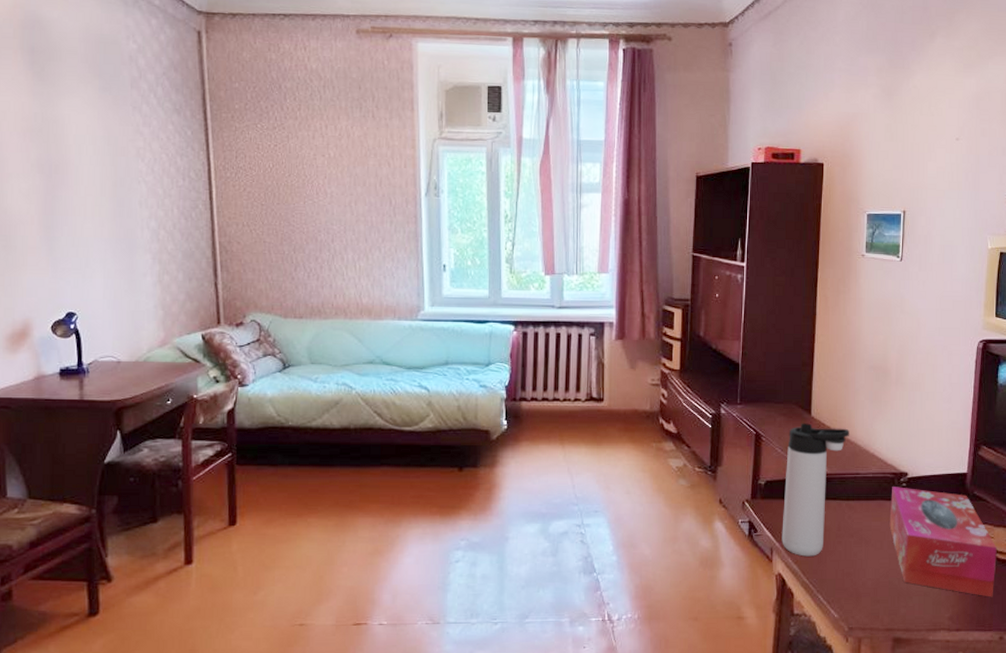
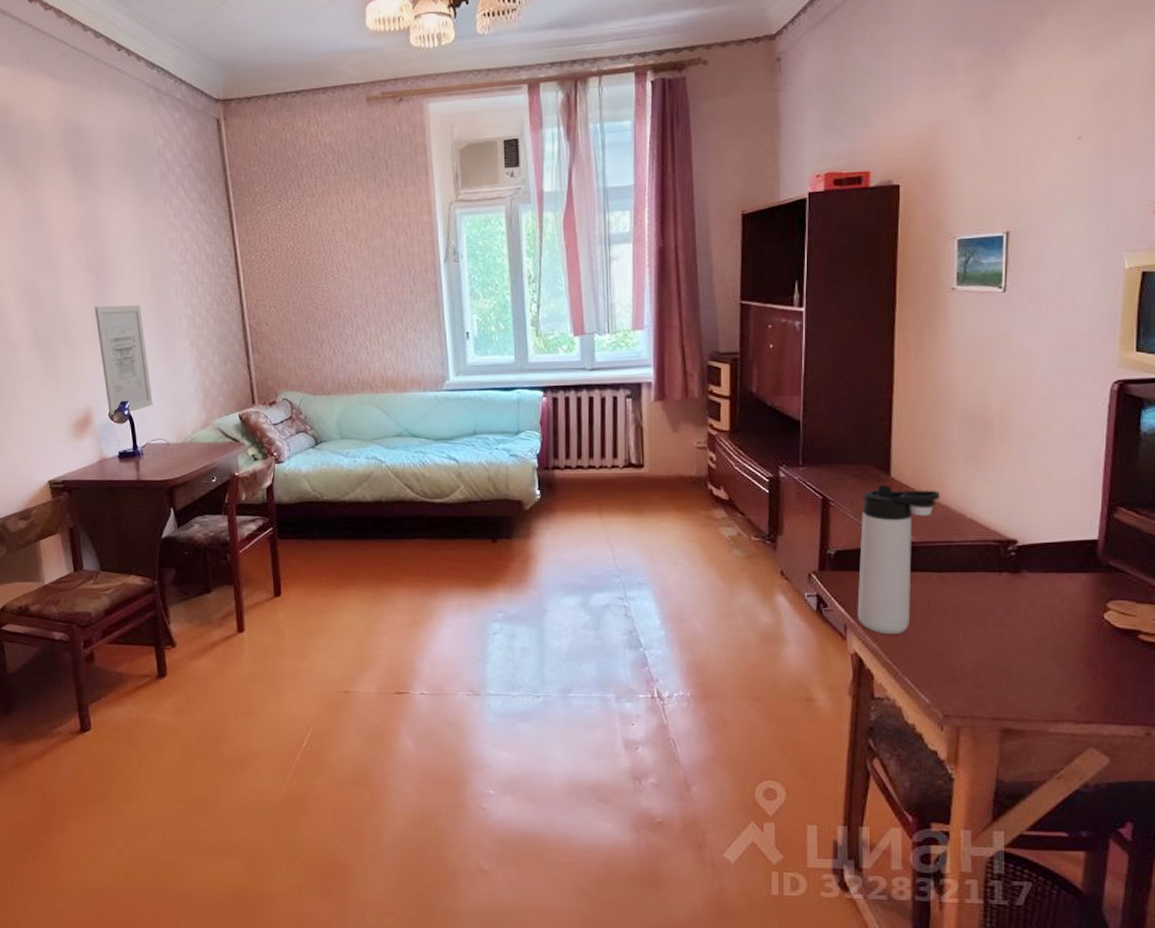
wall art: none [43,210,105,331] -> present [94,305,153,417]
tissue box: present [889,487,997,597] -> none [994,556,1141,686]

